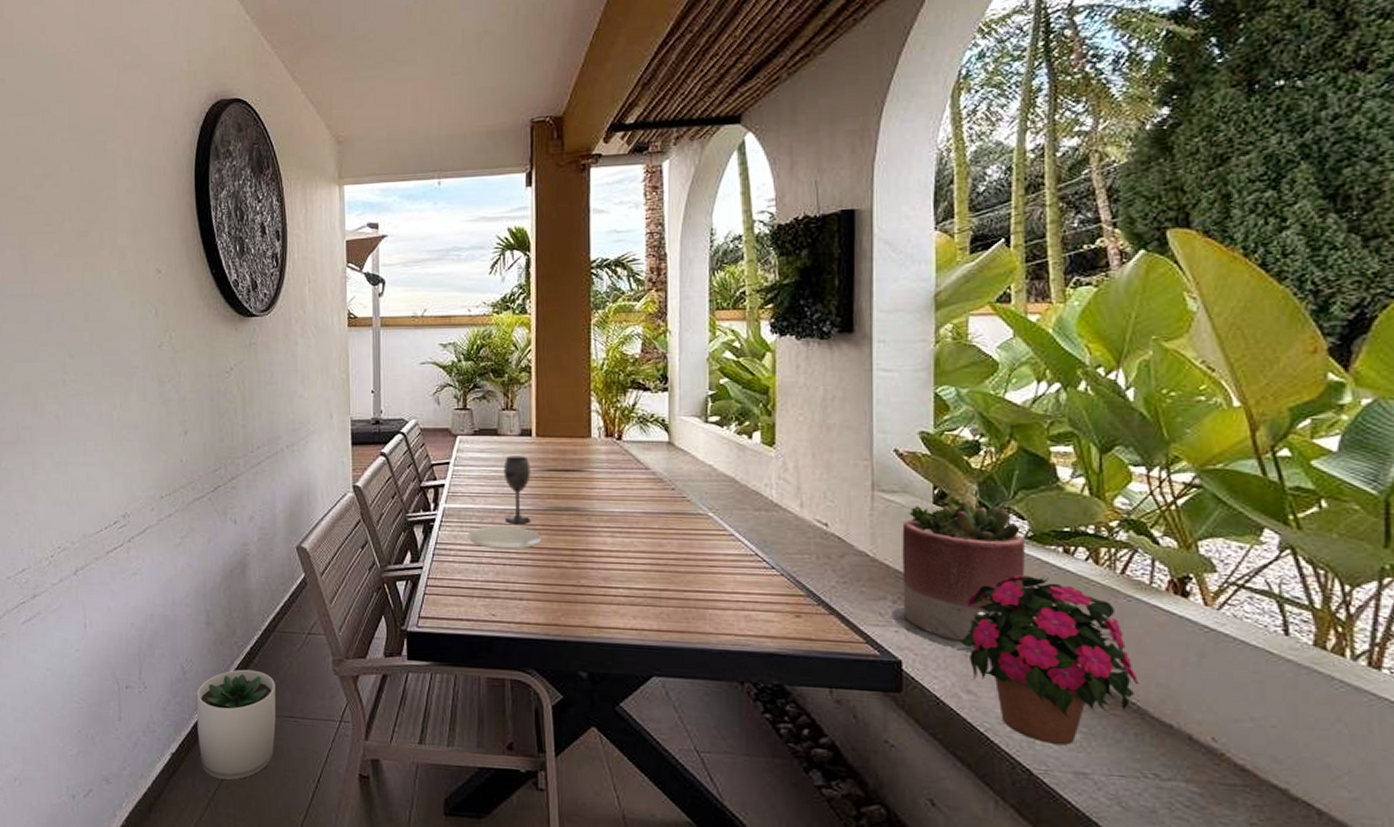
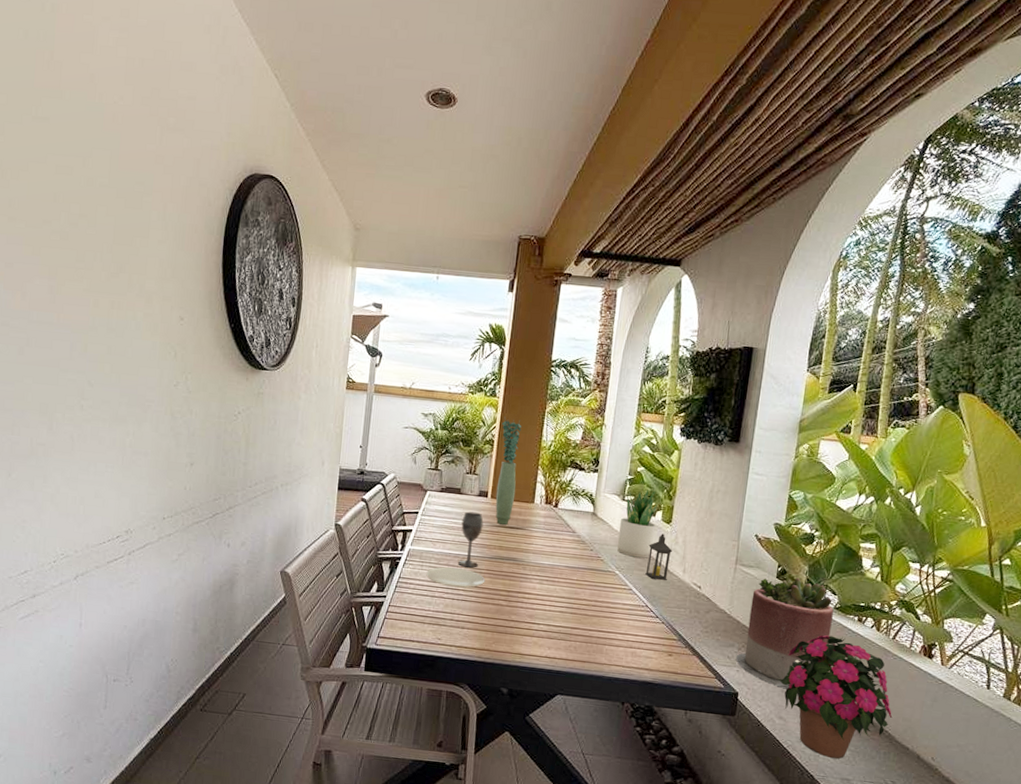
planter: present [197,669,276,780] -> none [175,671,249,763]
vase: none [539,336,566,467] -> present [495,417,522,525]
planter: none [705,406,755,493] -> present [617,490,658,558]
lantern: none [748,460,782,519] -> present [645,533,673,580]

